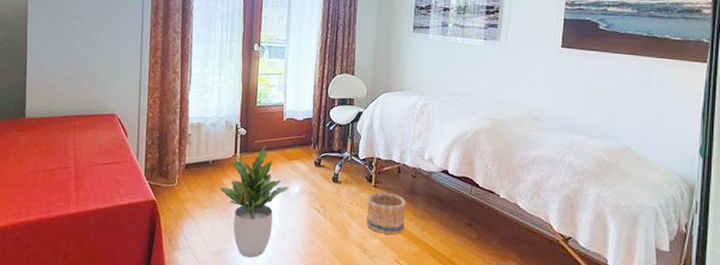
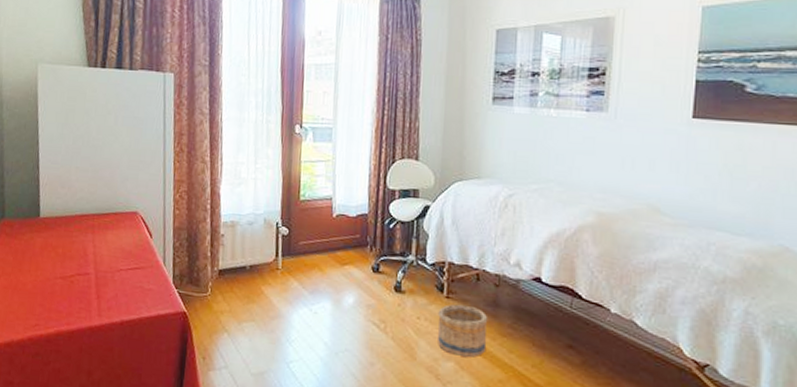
potted plant: present [219,145,289,258] -> none [259,247,341,381]

